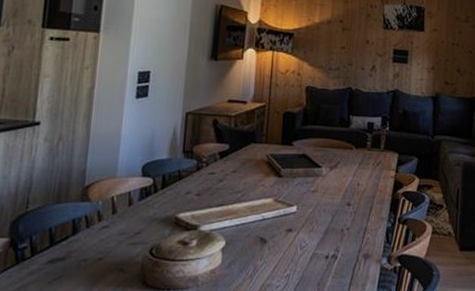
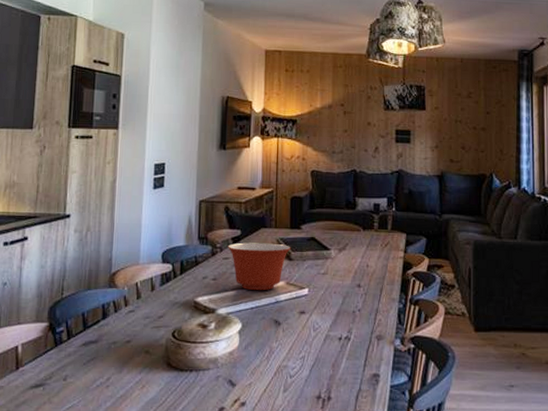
mixing bowl: none [214,157,281,208] -> present [227,242,291,291]

